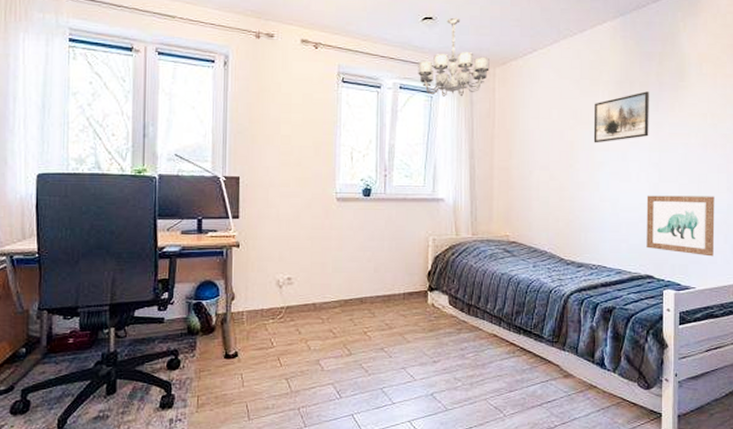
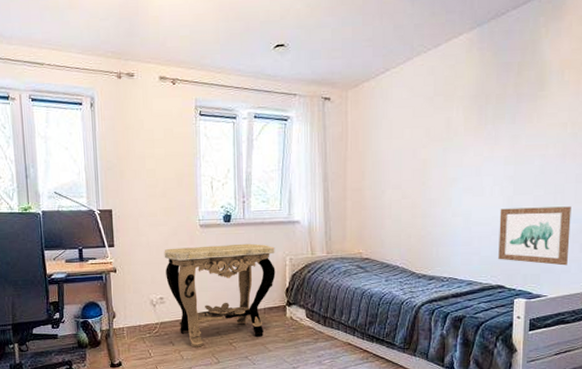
console table: none [295,220,417,336] -> present [164,243,276,348]
chandelier: present [418,17,490,97] -> none [271,42,342,123]
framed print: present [593,91,649,144] -> none [446,104,506,160]

